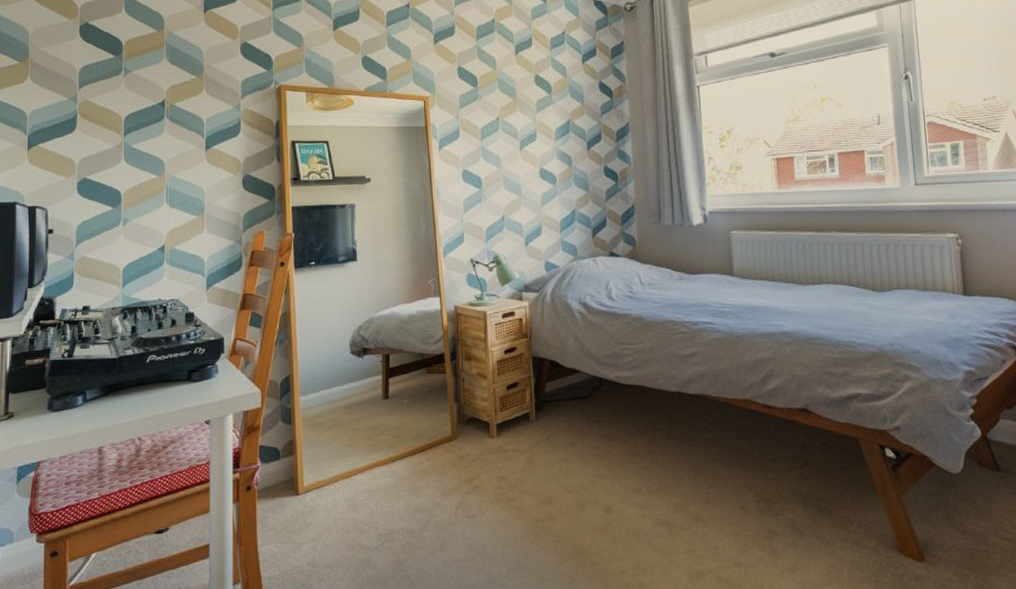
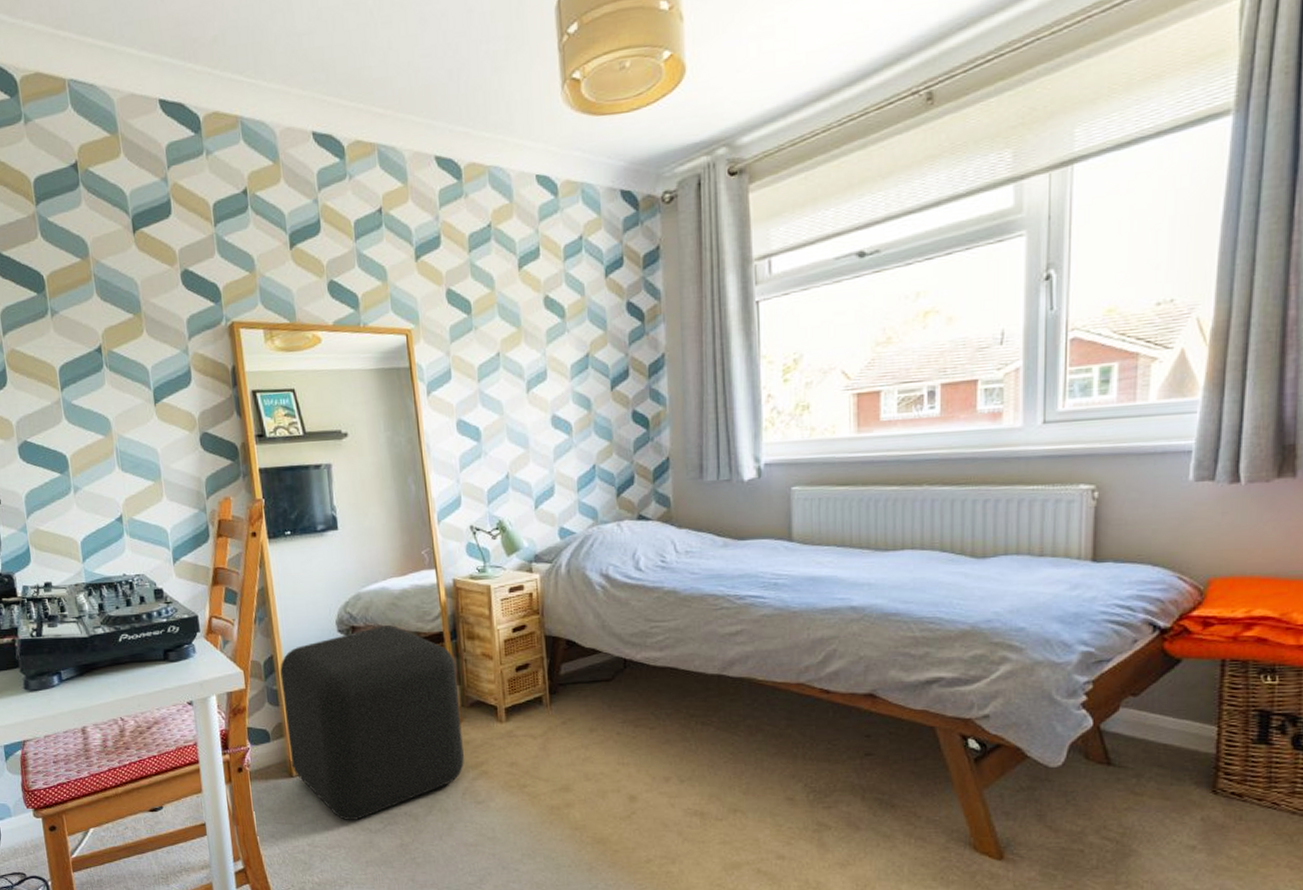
cube: none [295,347,458,539] -> present [280,625,464,821]

